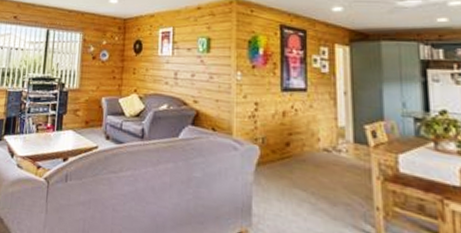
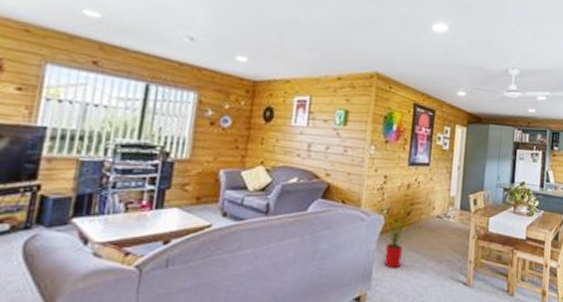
house plant: none [256,135,297,206] -> present [381,205,415,268]

